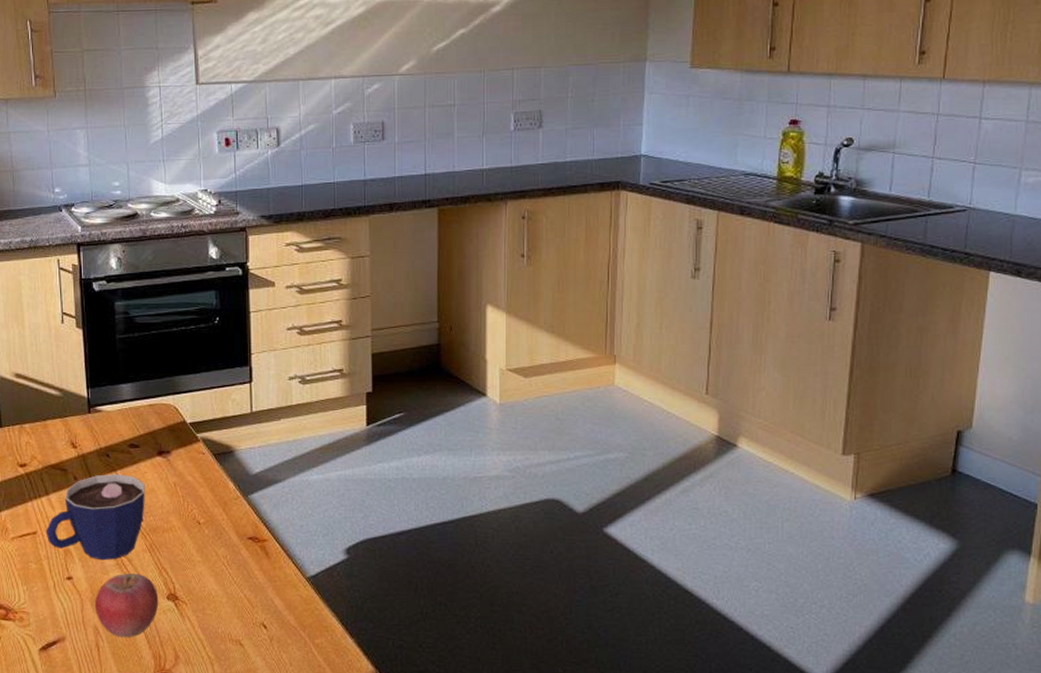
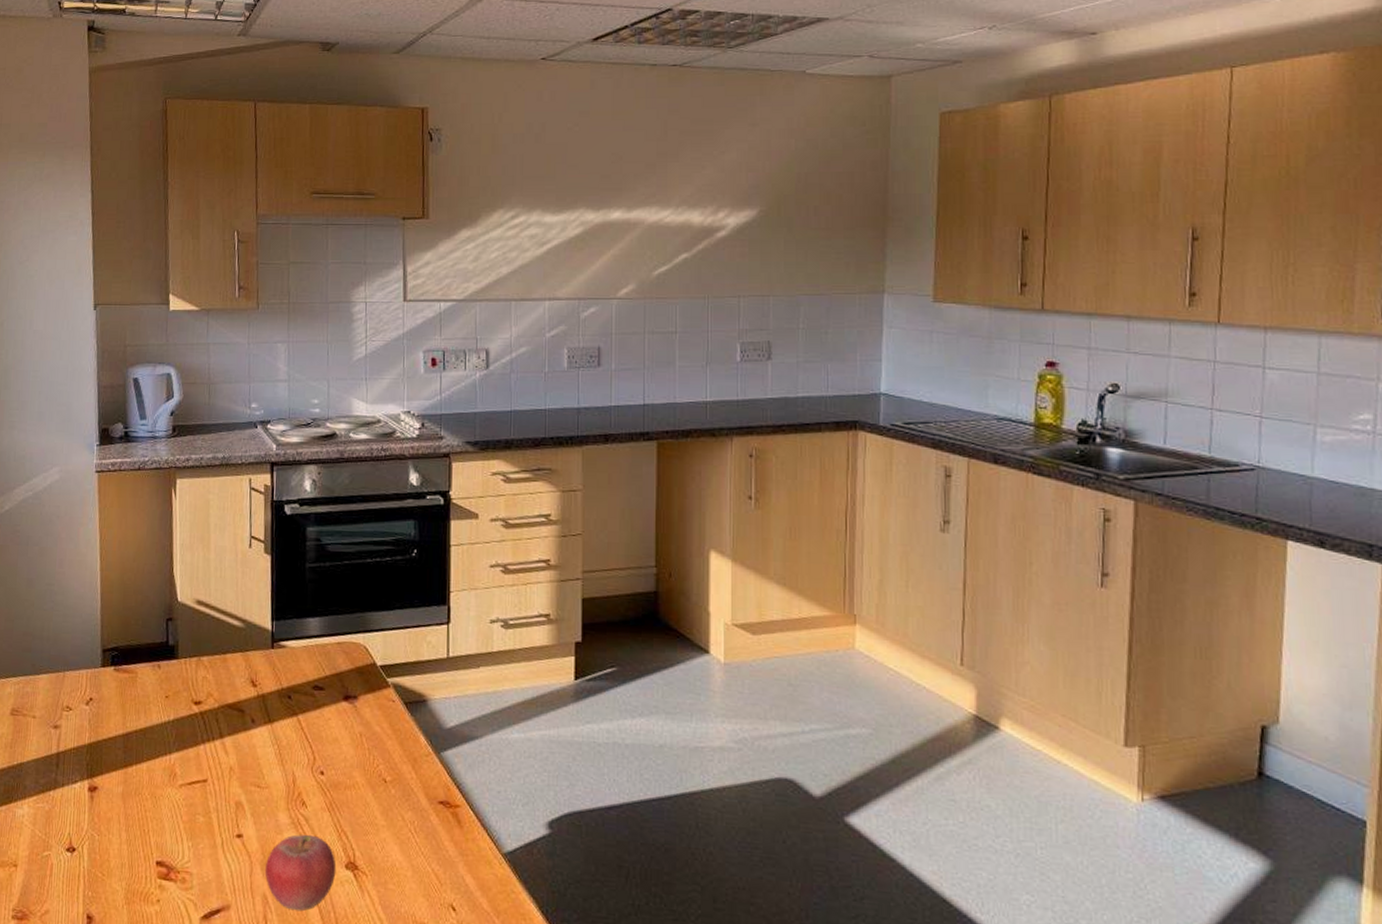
cup: present [45,474,145,561] -> none [217,718,328,818]

